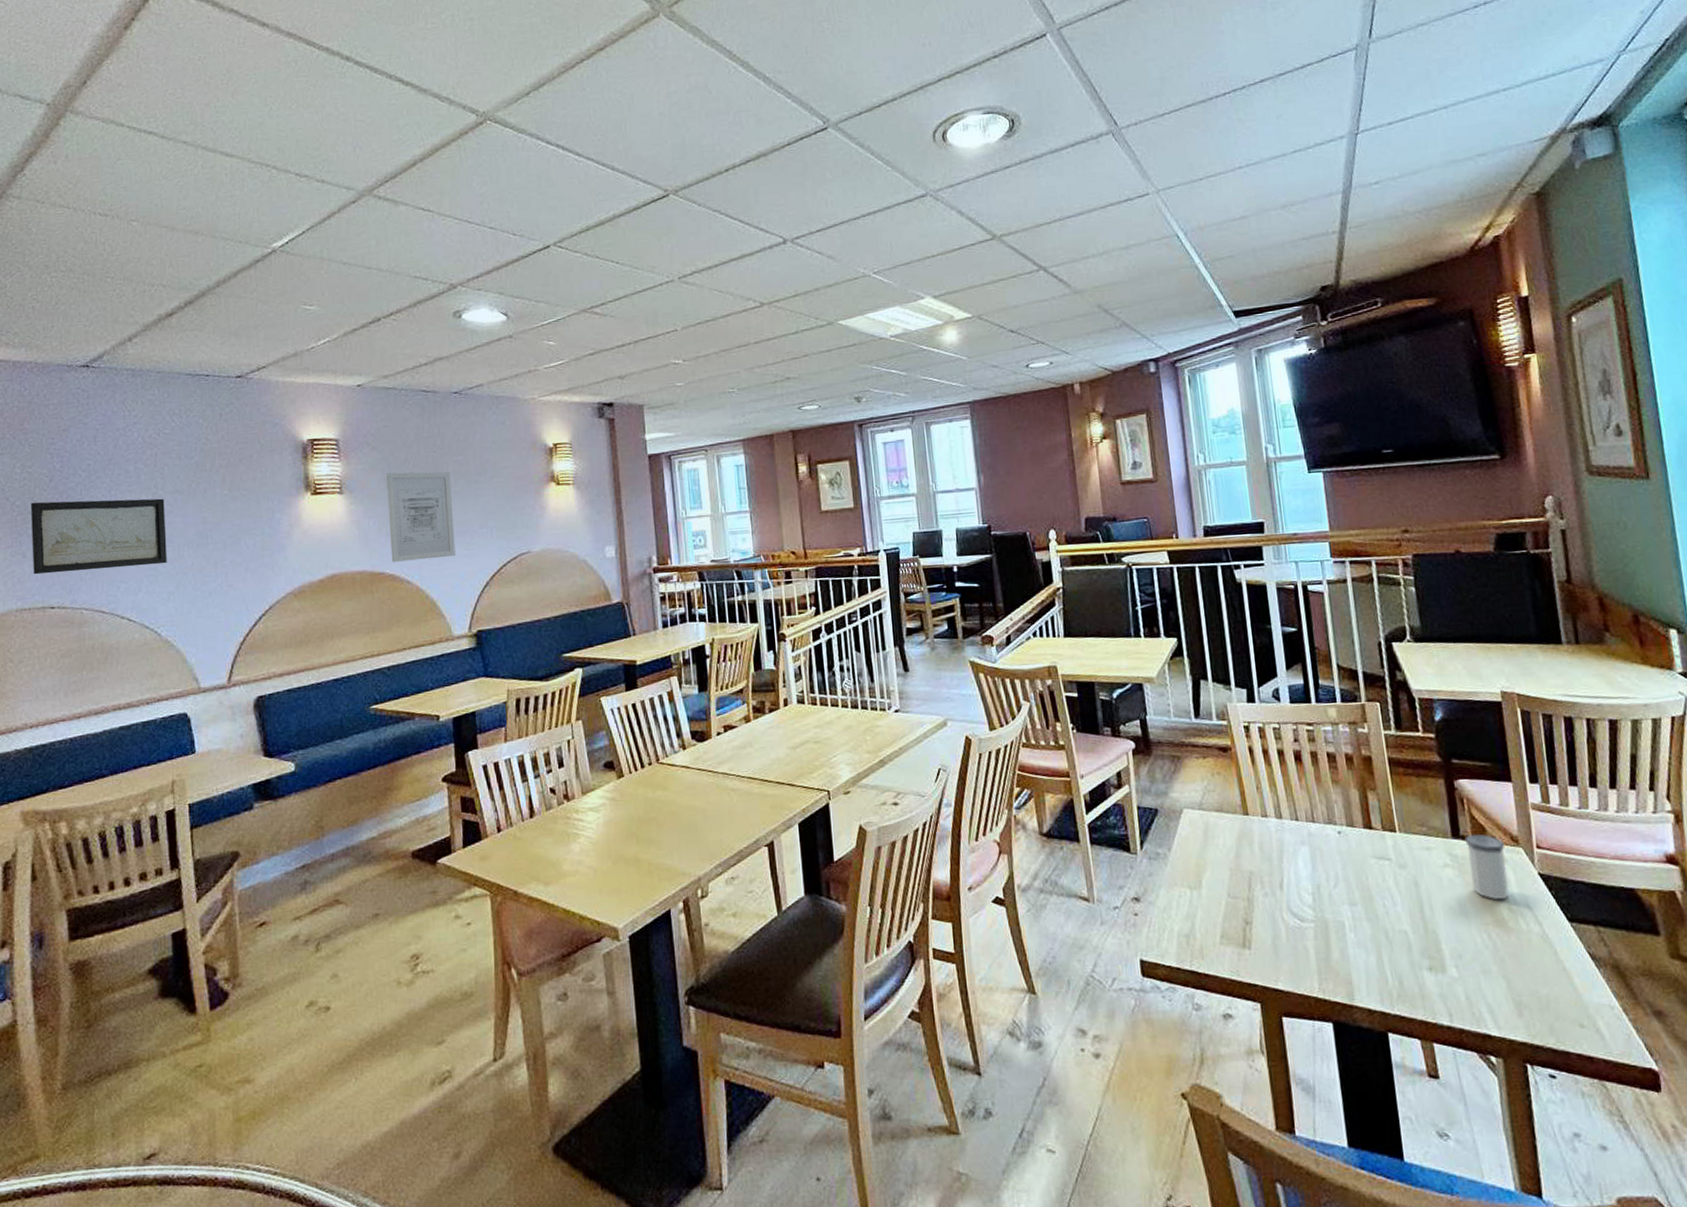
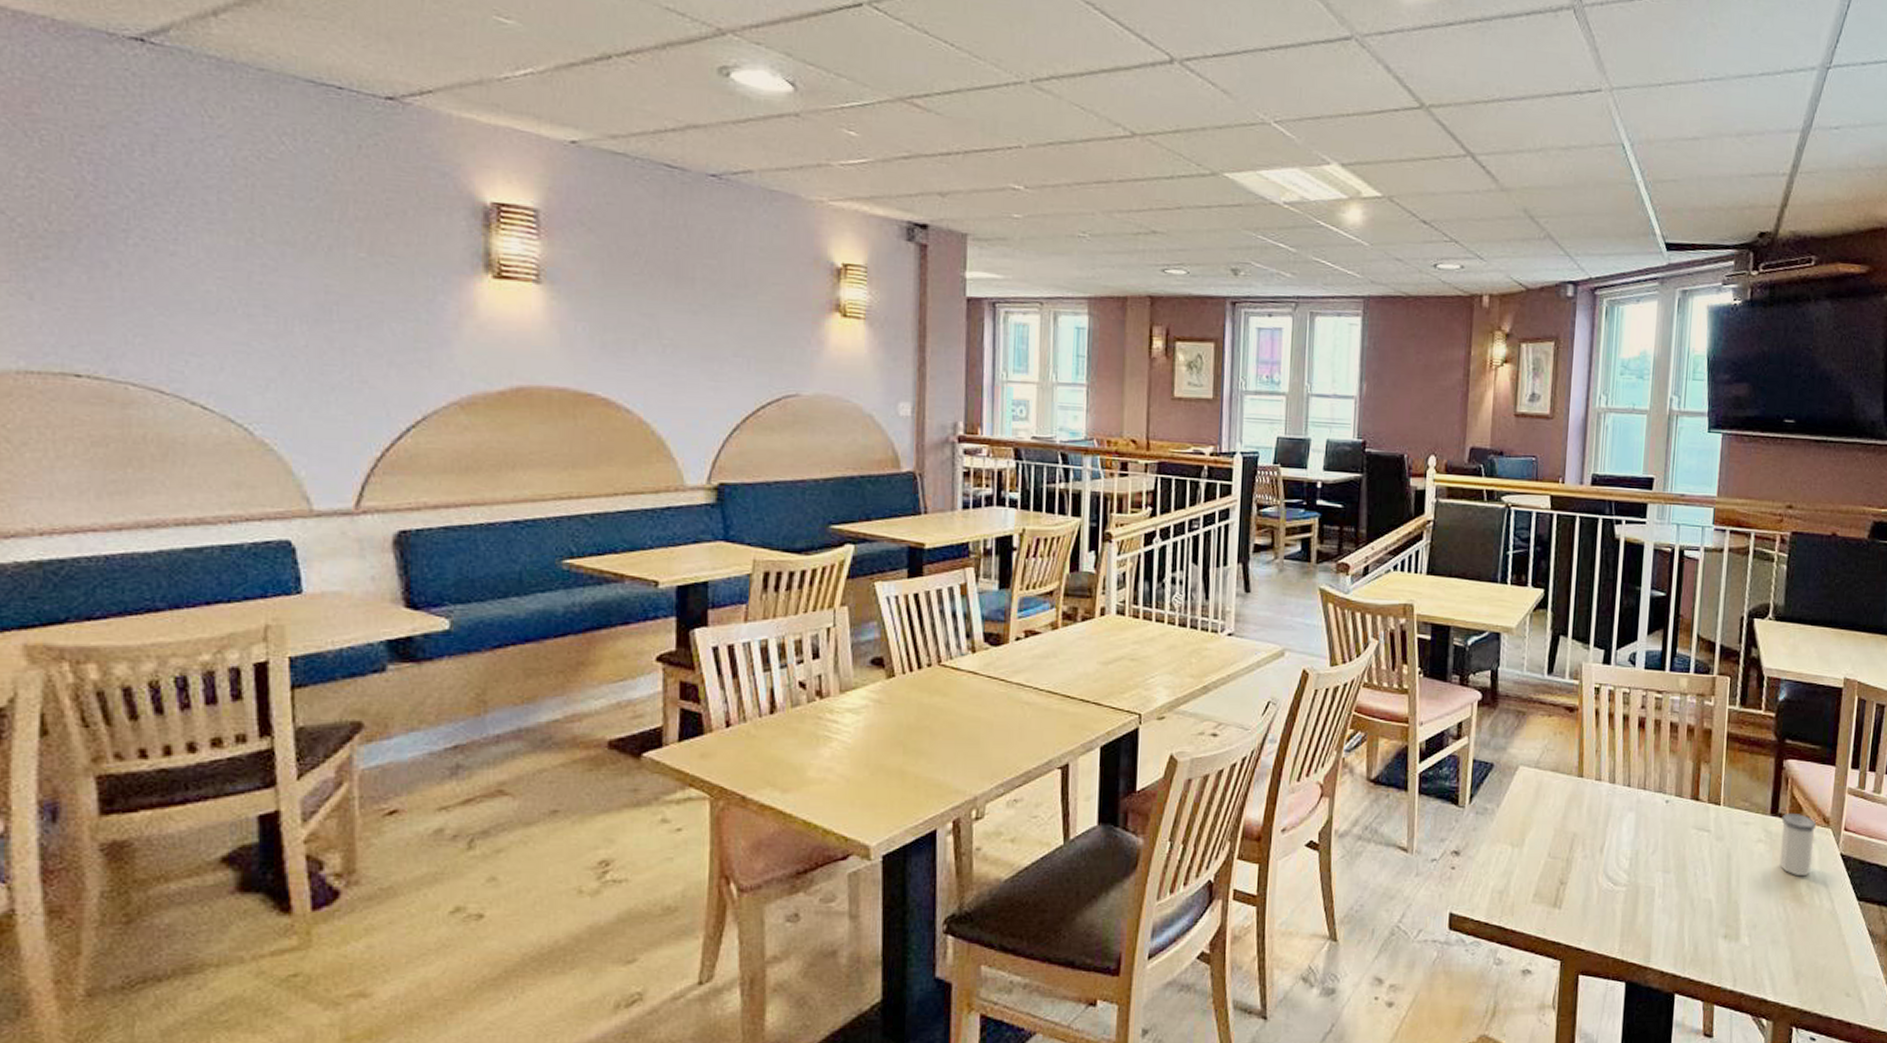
wall art: present [30,498,167,575] -> none [41,222,267,339]
wall art: present [386,472,455,562] -> none [605,266,698,386]

